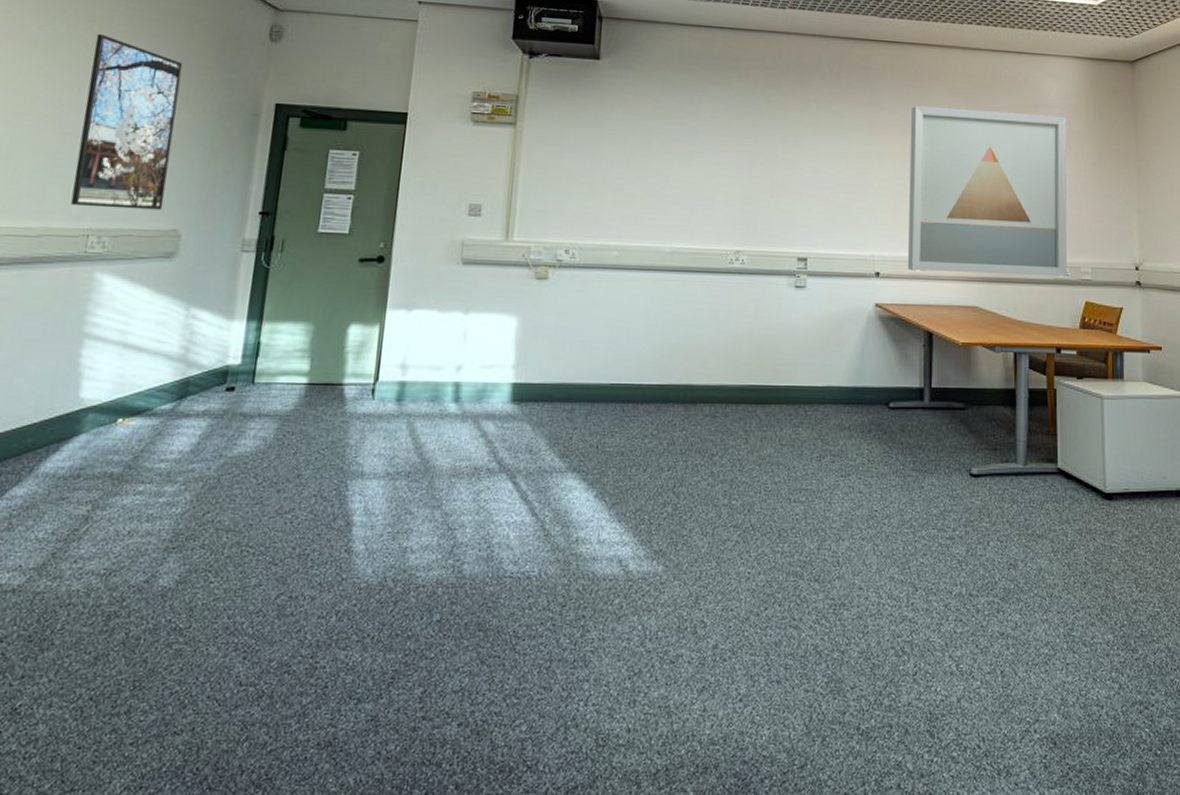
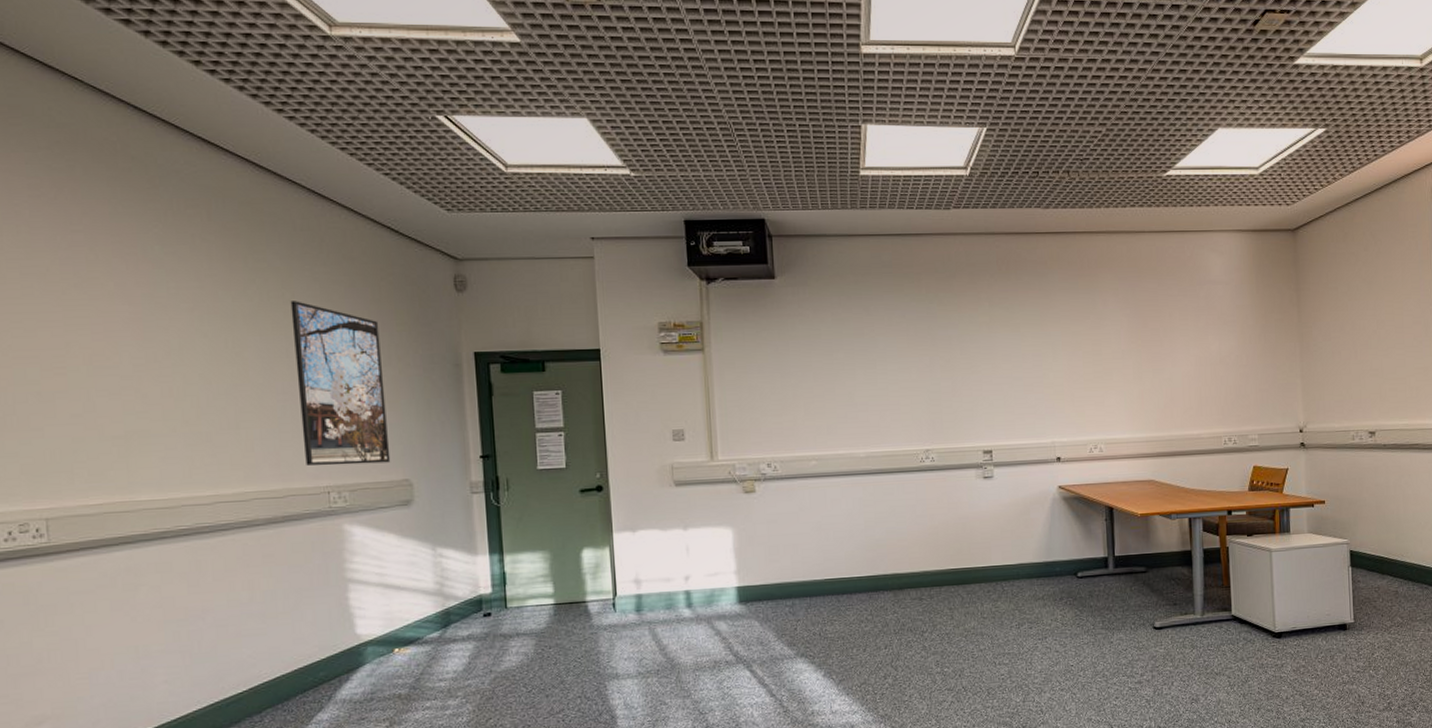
wall art: present [907,105,1067,277] -> none [1080,291,1235,453]

